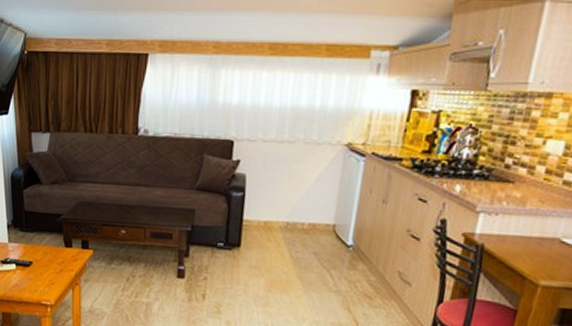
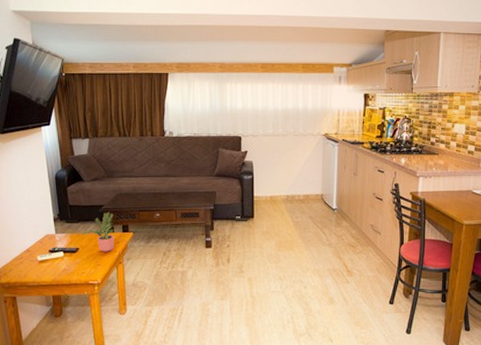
potted plant: none [36,222,73,270] -> present [82,212,114,252]

